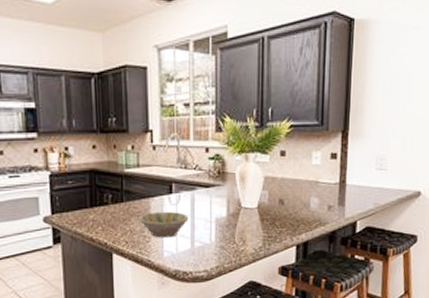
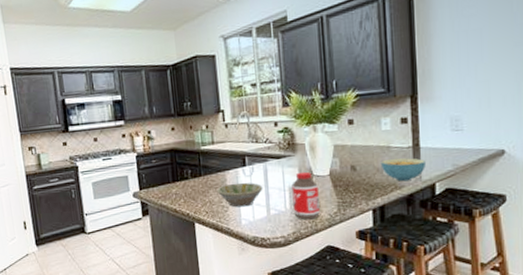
bottle: none [219,203,245,254] -> present [292,171,320,220]
cereal bowl: none [308,194,350,218] -> present [380,158,425,182]

